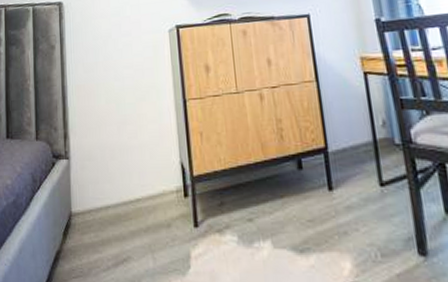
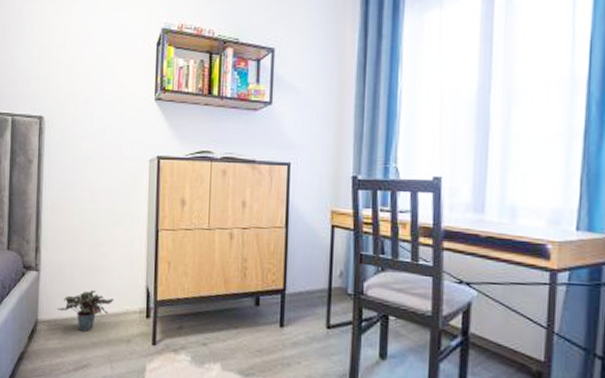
potted plant: none [91,173,149,220] -> present [57,290,114,332]

